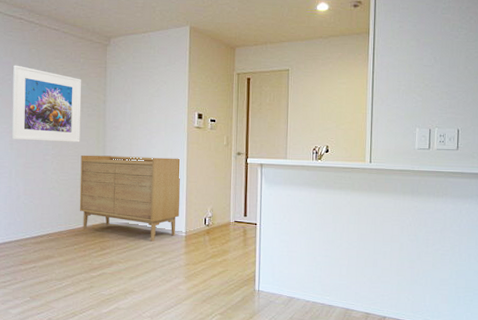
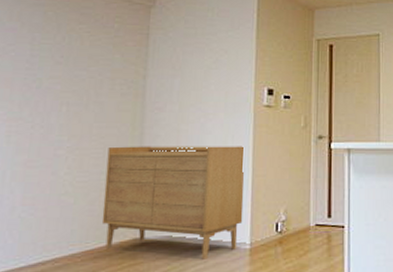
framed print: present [11,65,82,143] -> none [9,32,115,131]

